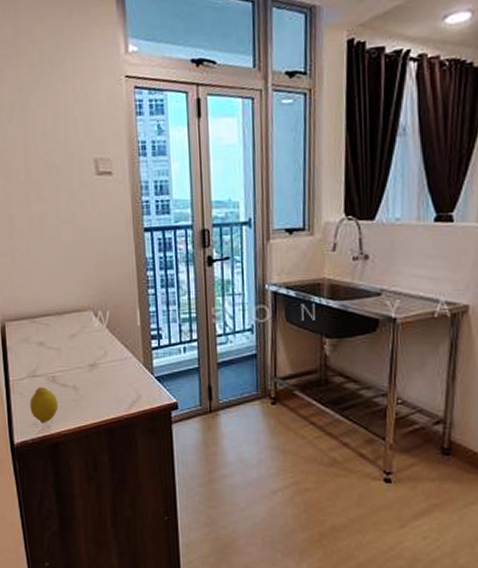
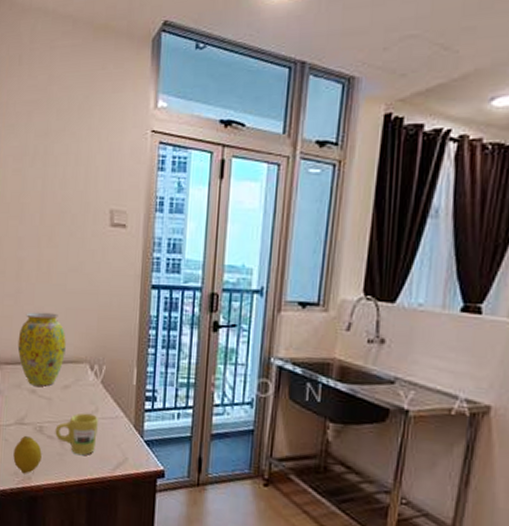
vase: none [19,265,68,338] -> present [17,312,66,387]
mug: none [68,358,109,399] -> present [55,412,98,456]

